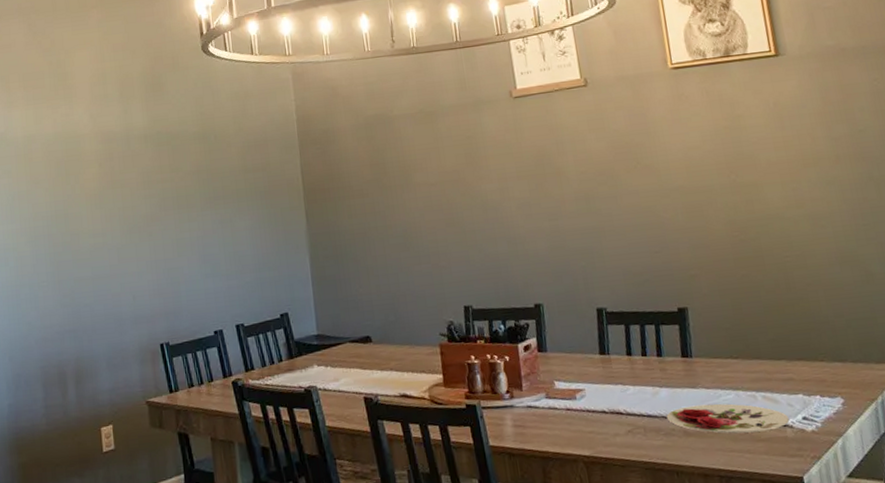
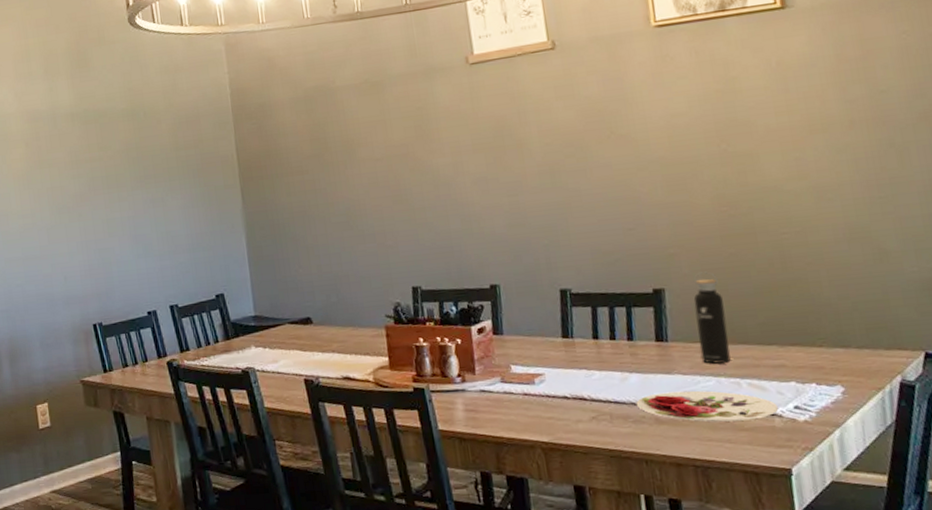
water bottle: none [713,291,747,378] -> present [693,271,731,364]

